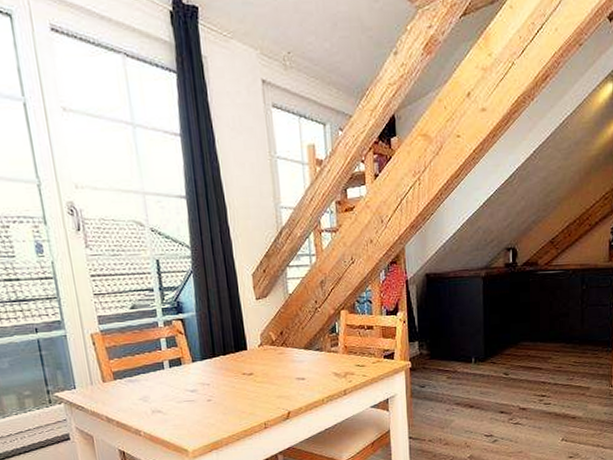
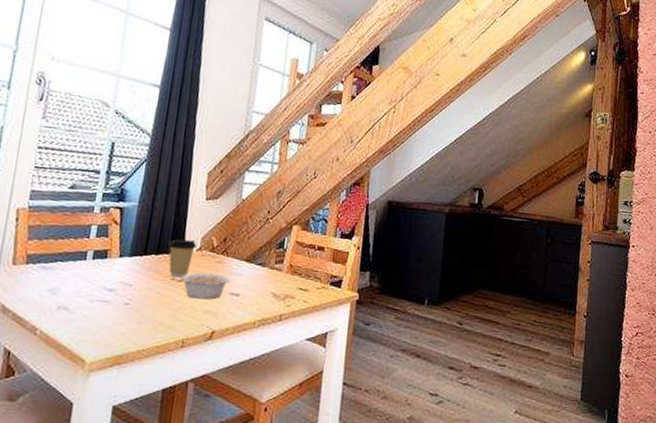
coffee cup: none [232,338,258,372] -> present [168,239,197,278]
legume: none [251,363,295,387] -> present [181,272,231,300]

